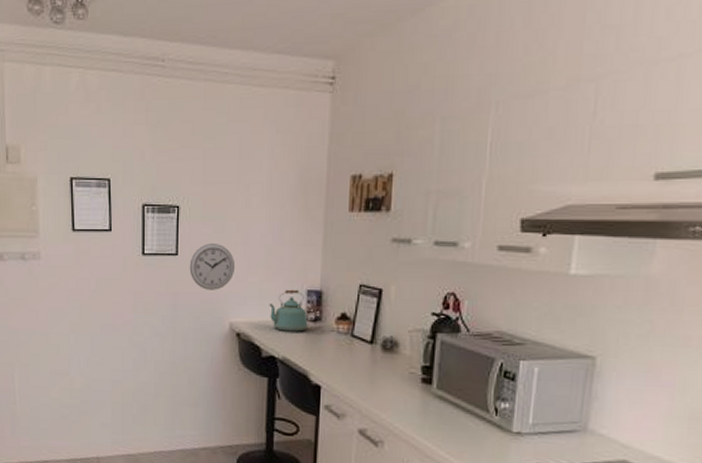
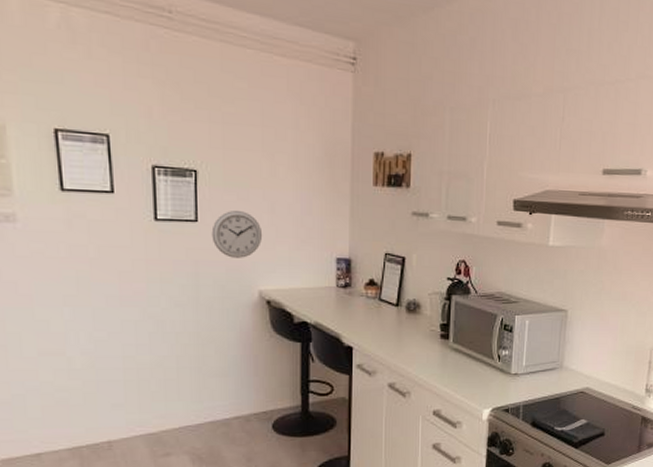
kettle: present [269,289,308,332] -> none [299,257,338,298]

